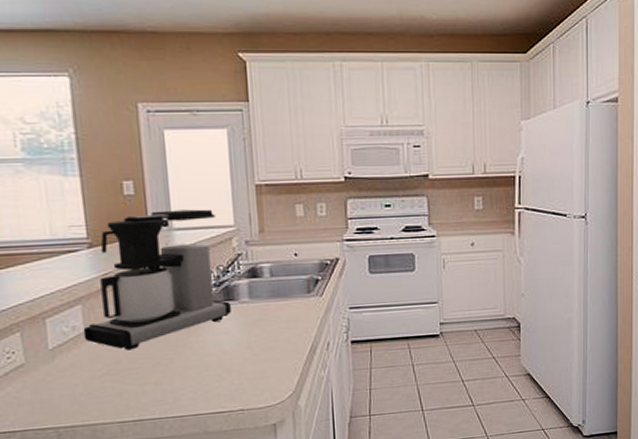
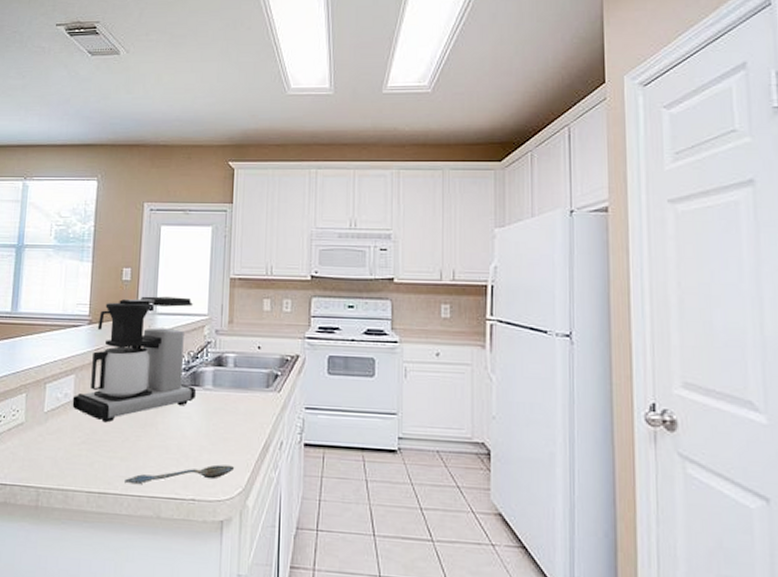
spoon: none [162,372,283,406] -> present [125,464,235,485]

